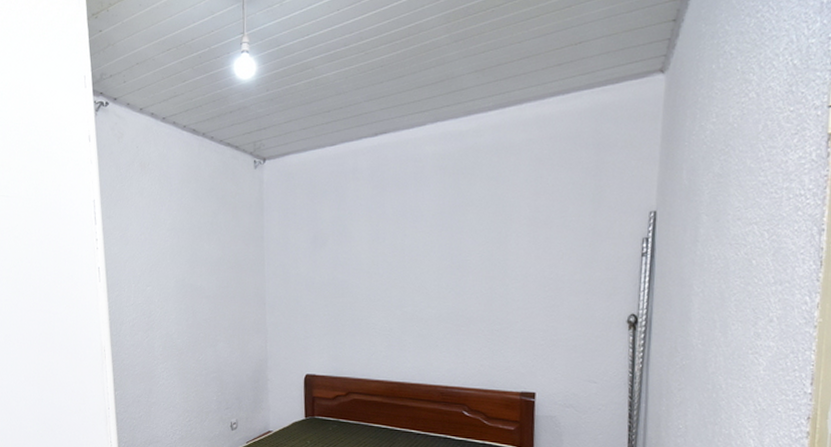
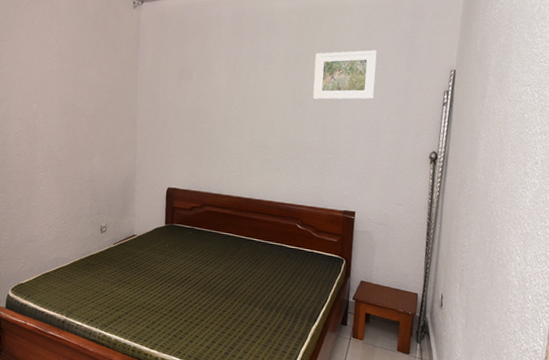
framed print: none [474,194,554,260] -> present [313,50,377,100]

